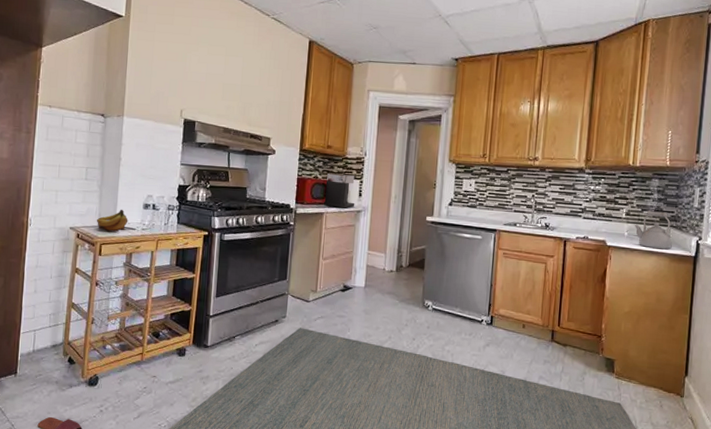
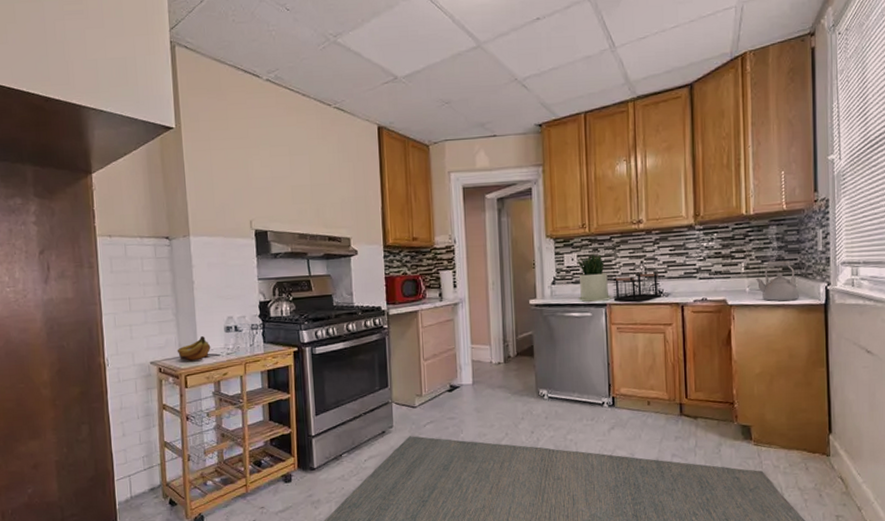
coffee maker: present [323,173,355,208] -> none [416,265,451,304]
planter: none [471,183,502,227] -> present [577,254,612,303]
dish rack: none [503,206,548,233] -> present [612,272,661,303]

